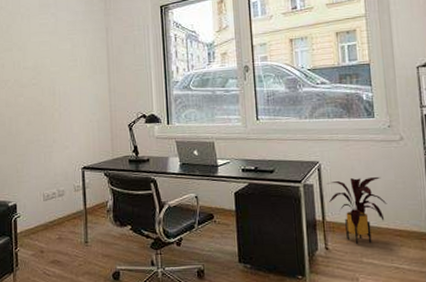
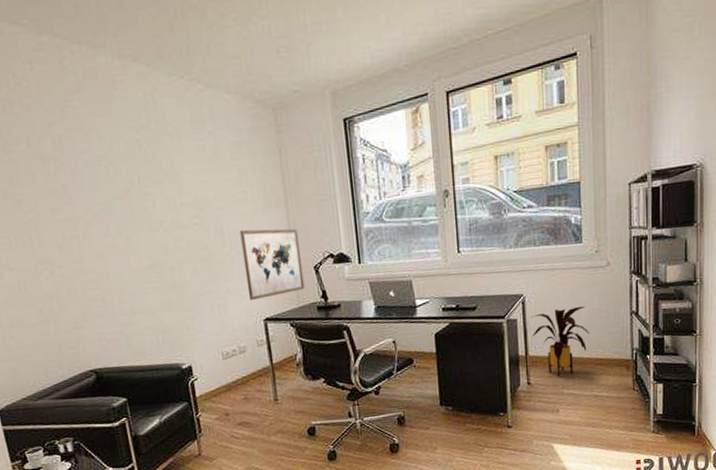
wall art: none [68,90,119,151] -> present [240,228,305,301]

